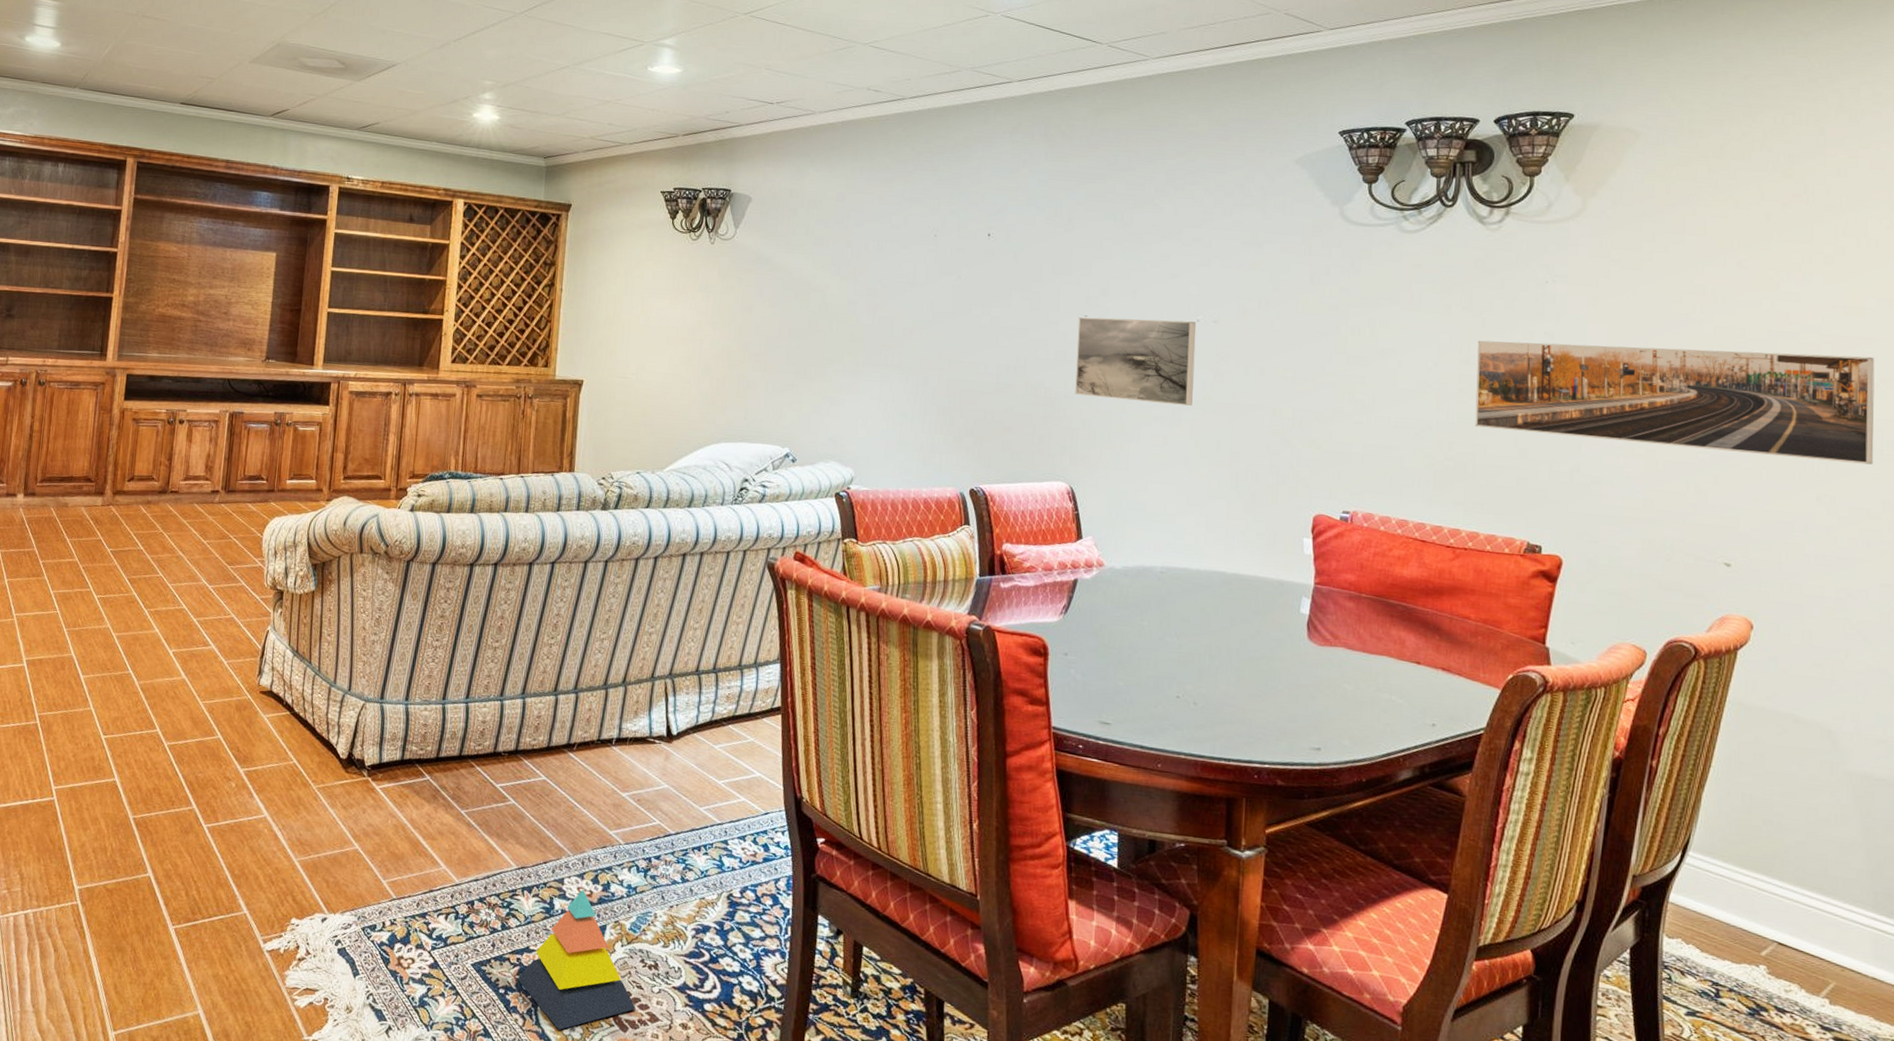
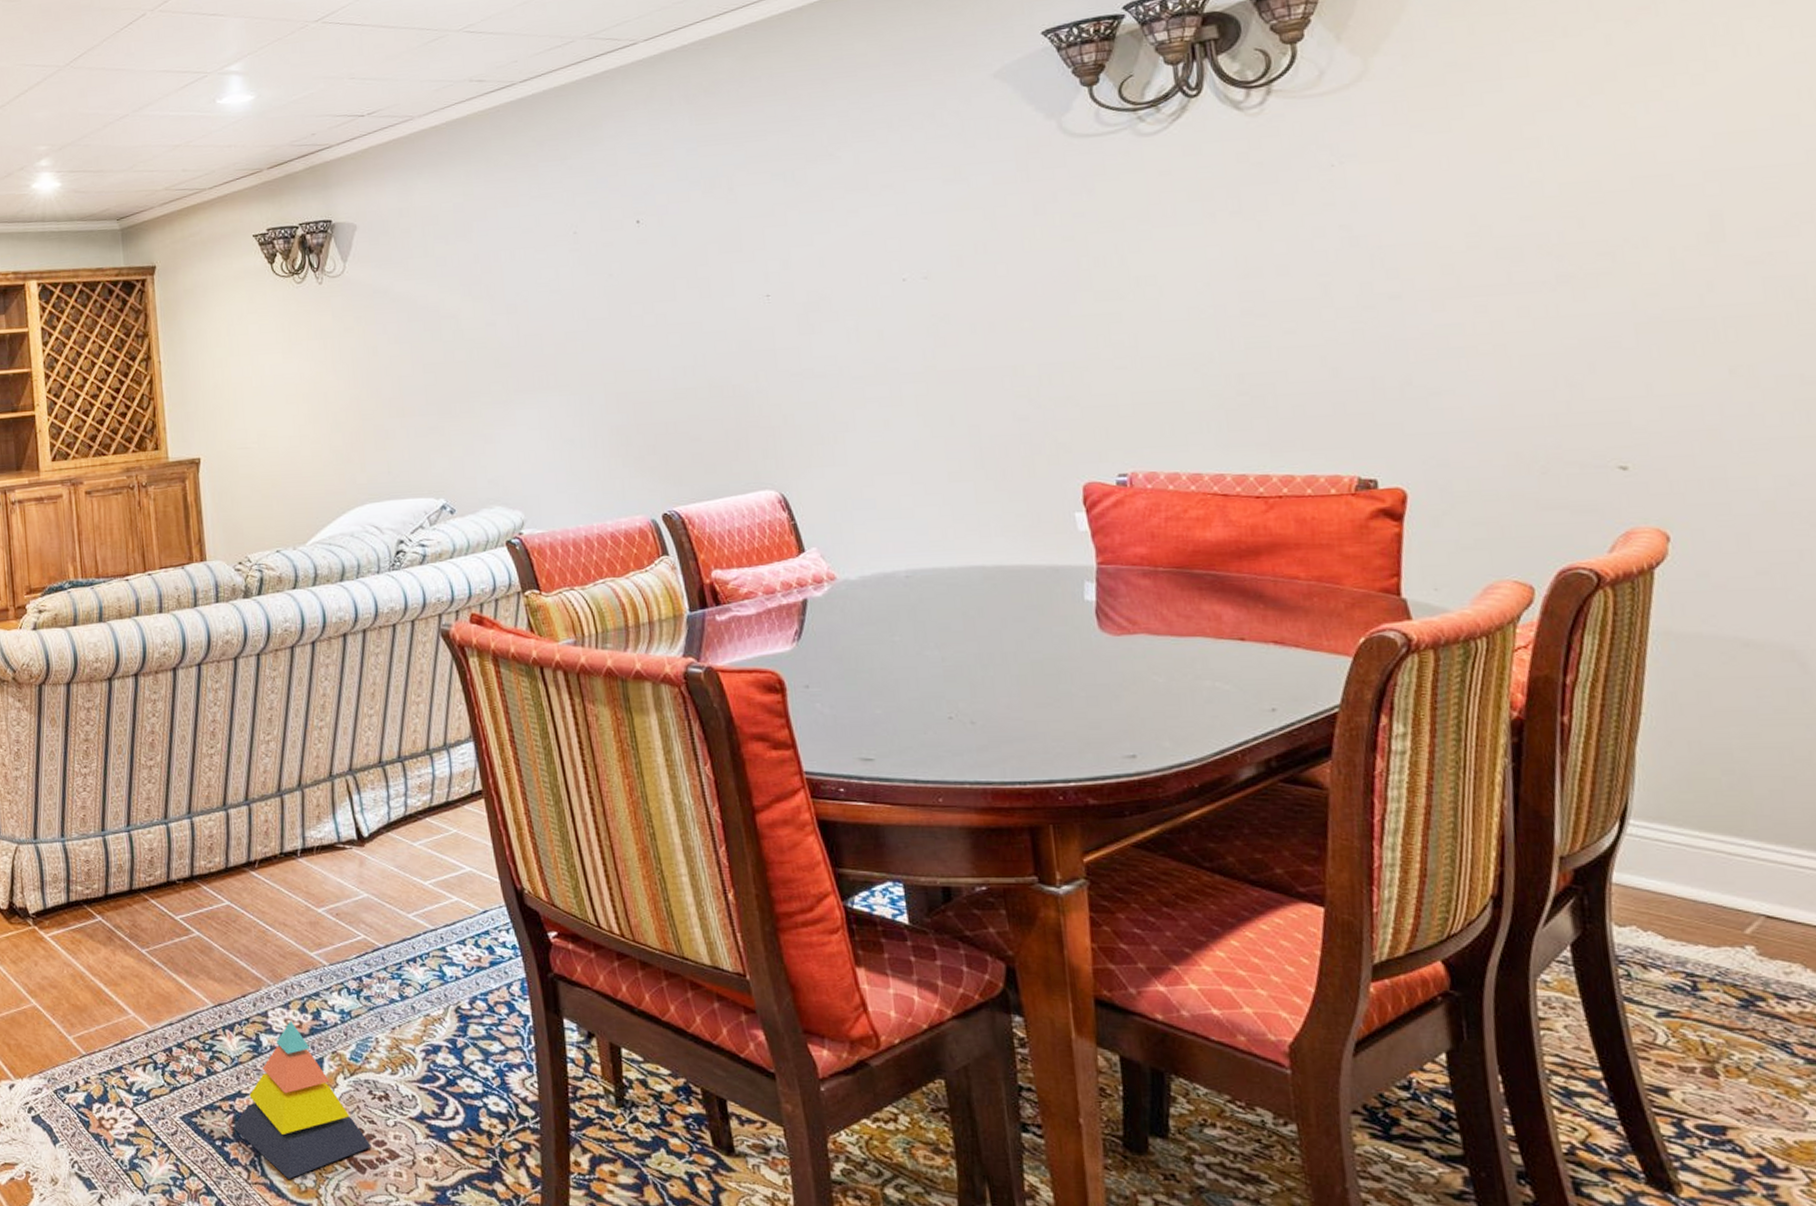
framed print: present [1075,317,1197,406] -> none [759,282,913,388]
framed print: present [1475,340,1875,465] -> none [1255,188,1799,351]

